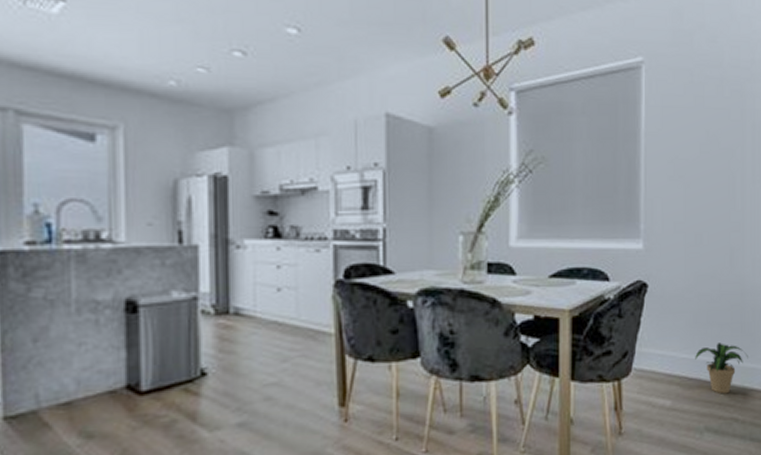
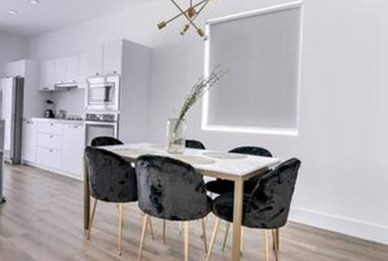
potted plant: present [695,343,748,394] -> none [336,207,378,246]

